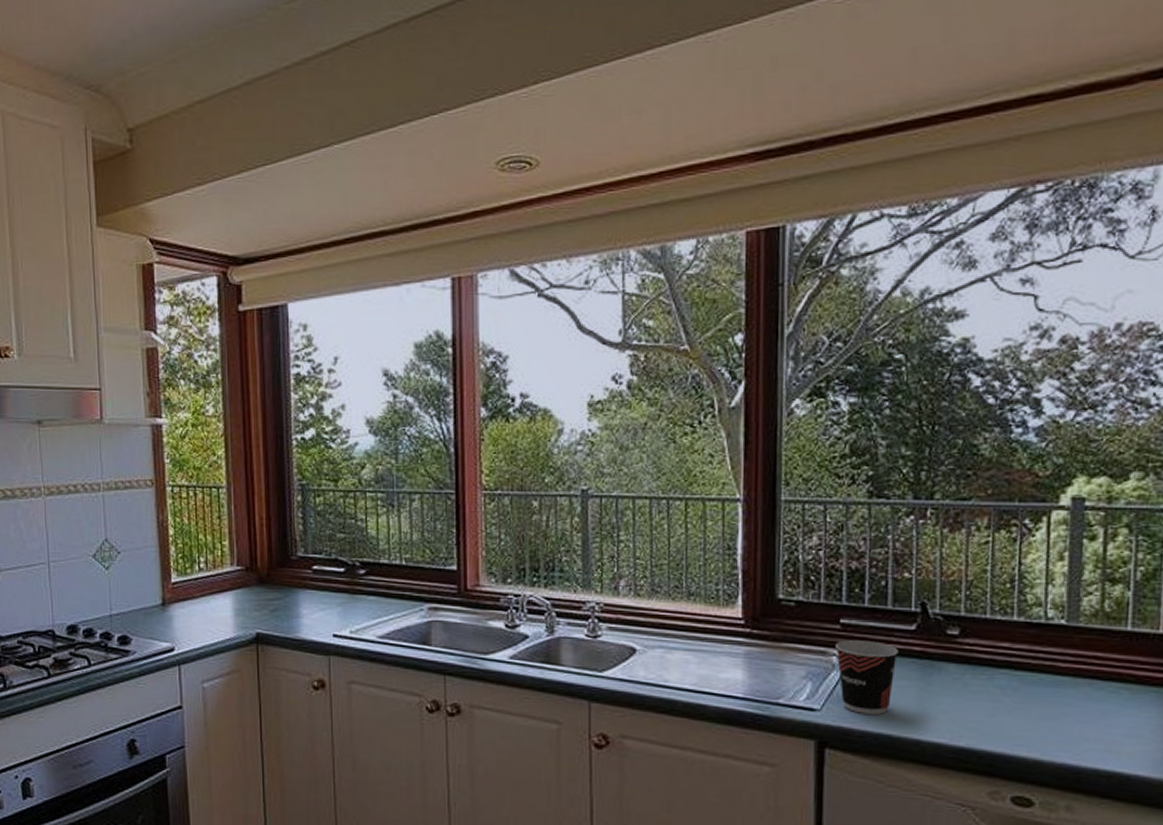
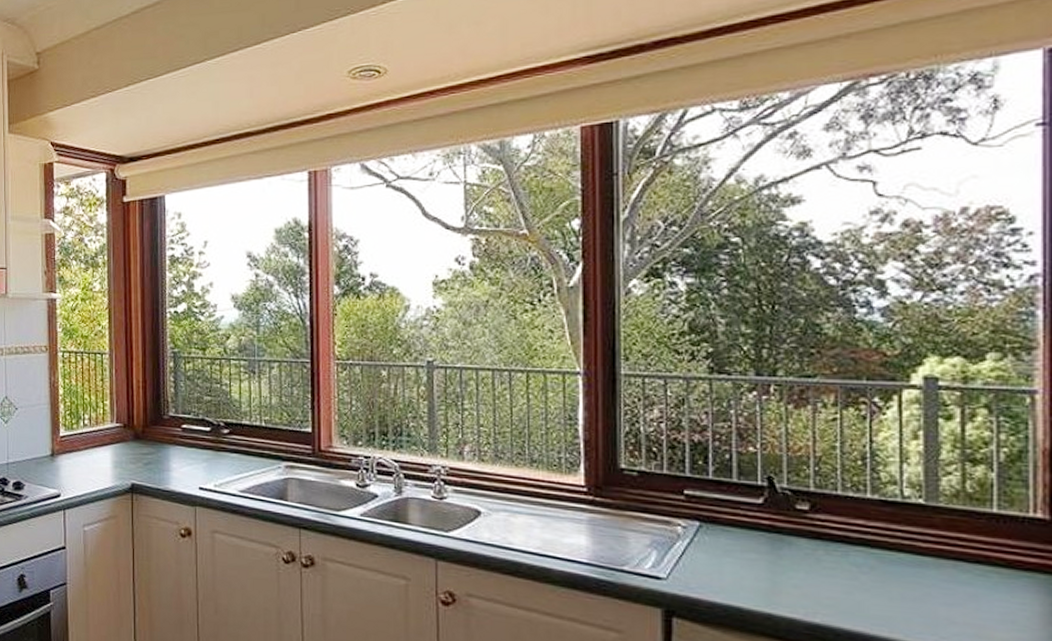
cup: present [836,640,898,714] -> none [680,511,746,586]

